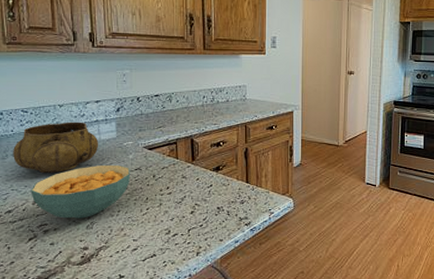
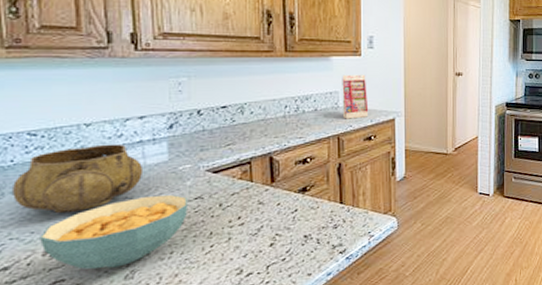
gift box: none [249,71,271,110] -> present [342,74,369,119]

